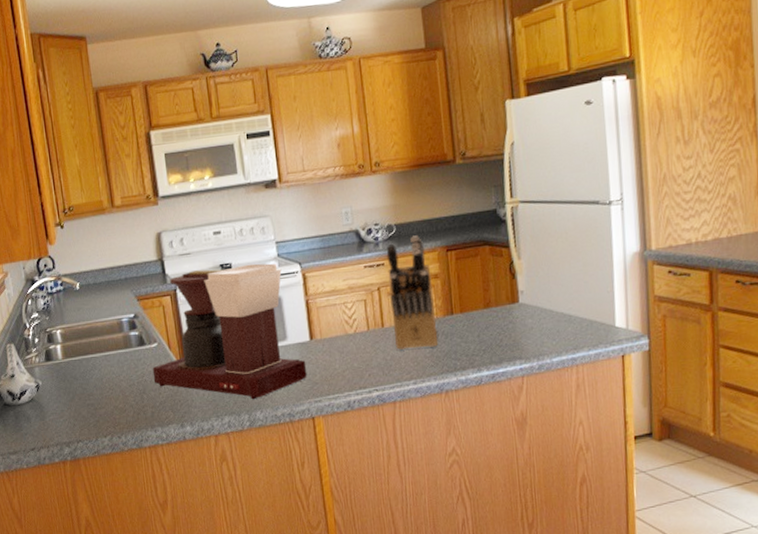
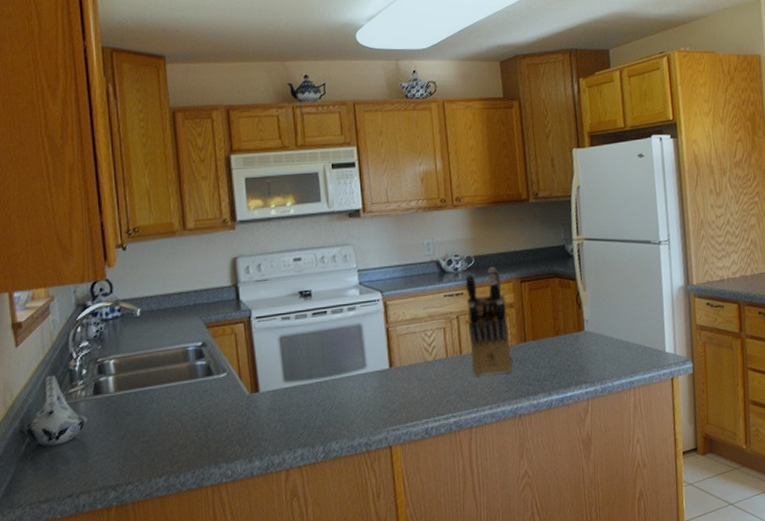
coffee maker: present [152,263,308,400] -> none [219,291,386,430]

